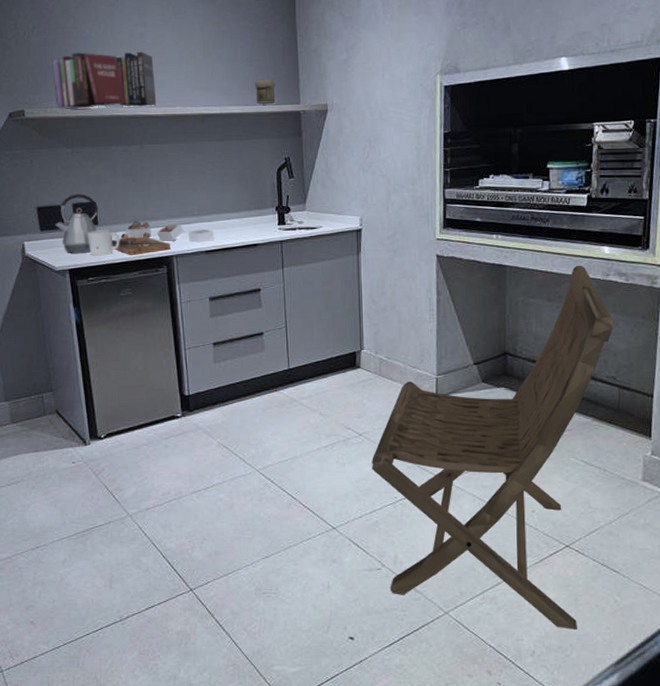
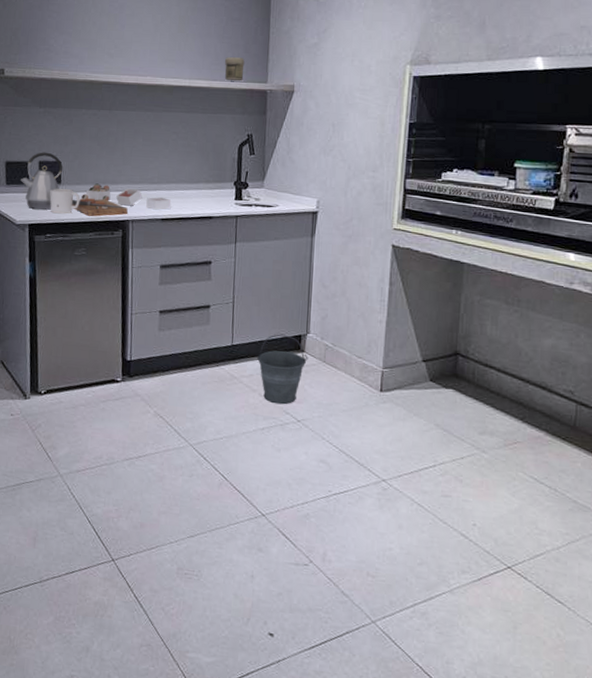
books: present [52,52,127,109] -> none [35,18,101,71]
books: present [115,52,157,107] -> none [94,22,130,74]
bucket: none [312,353,364,421] -> present [255,334,308,405]
folding chair: present [372,265,614,629] -> none [308,269,576,661]

